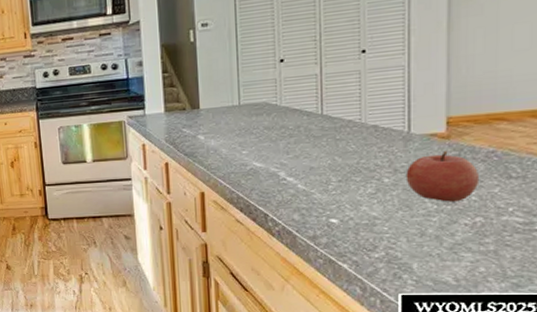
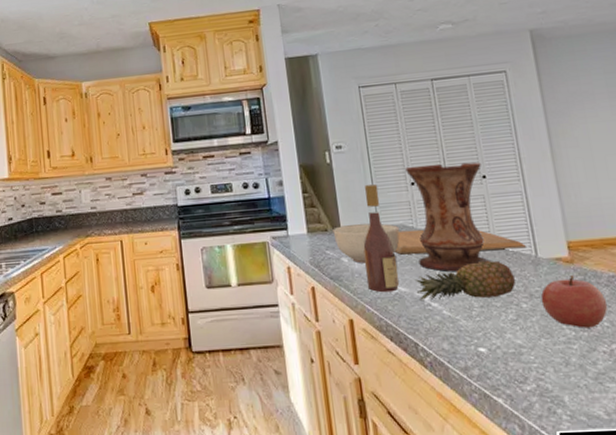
bowl: none [191,102,262,141] -> present [333,224,400,263]
wine bottle: none [221,61,256,168] -> present [363,183,400,293]
chopping board: none [255,106,399,132] -> present [395,229,526,255]
fruit: none [271,137,382,176] -> present [414,260,516,301]
vase: none [276,36,362,148] -> present [405,162,490,272]

